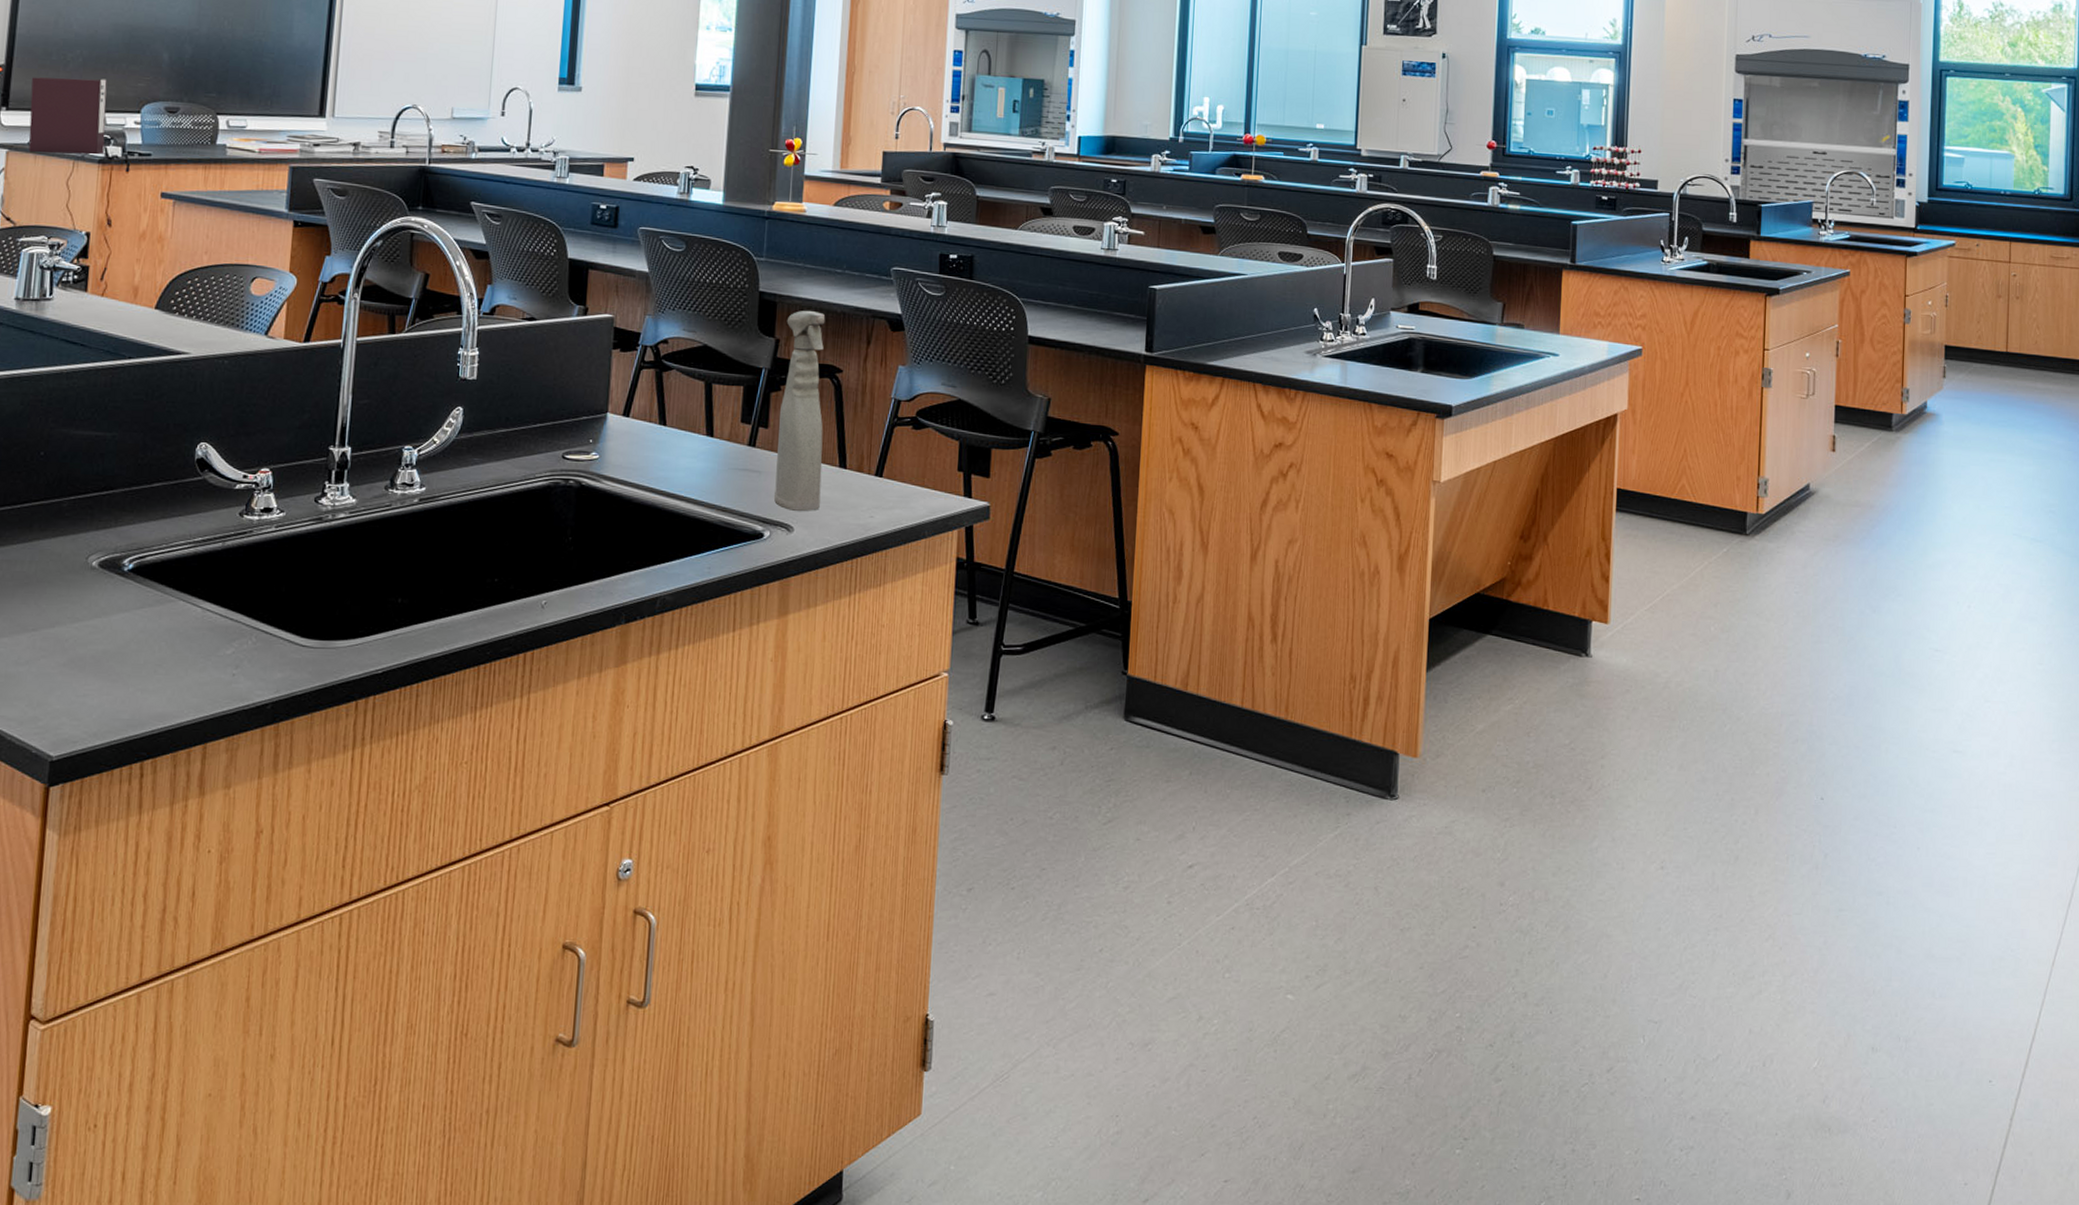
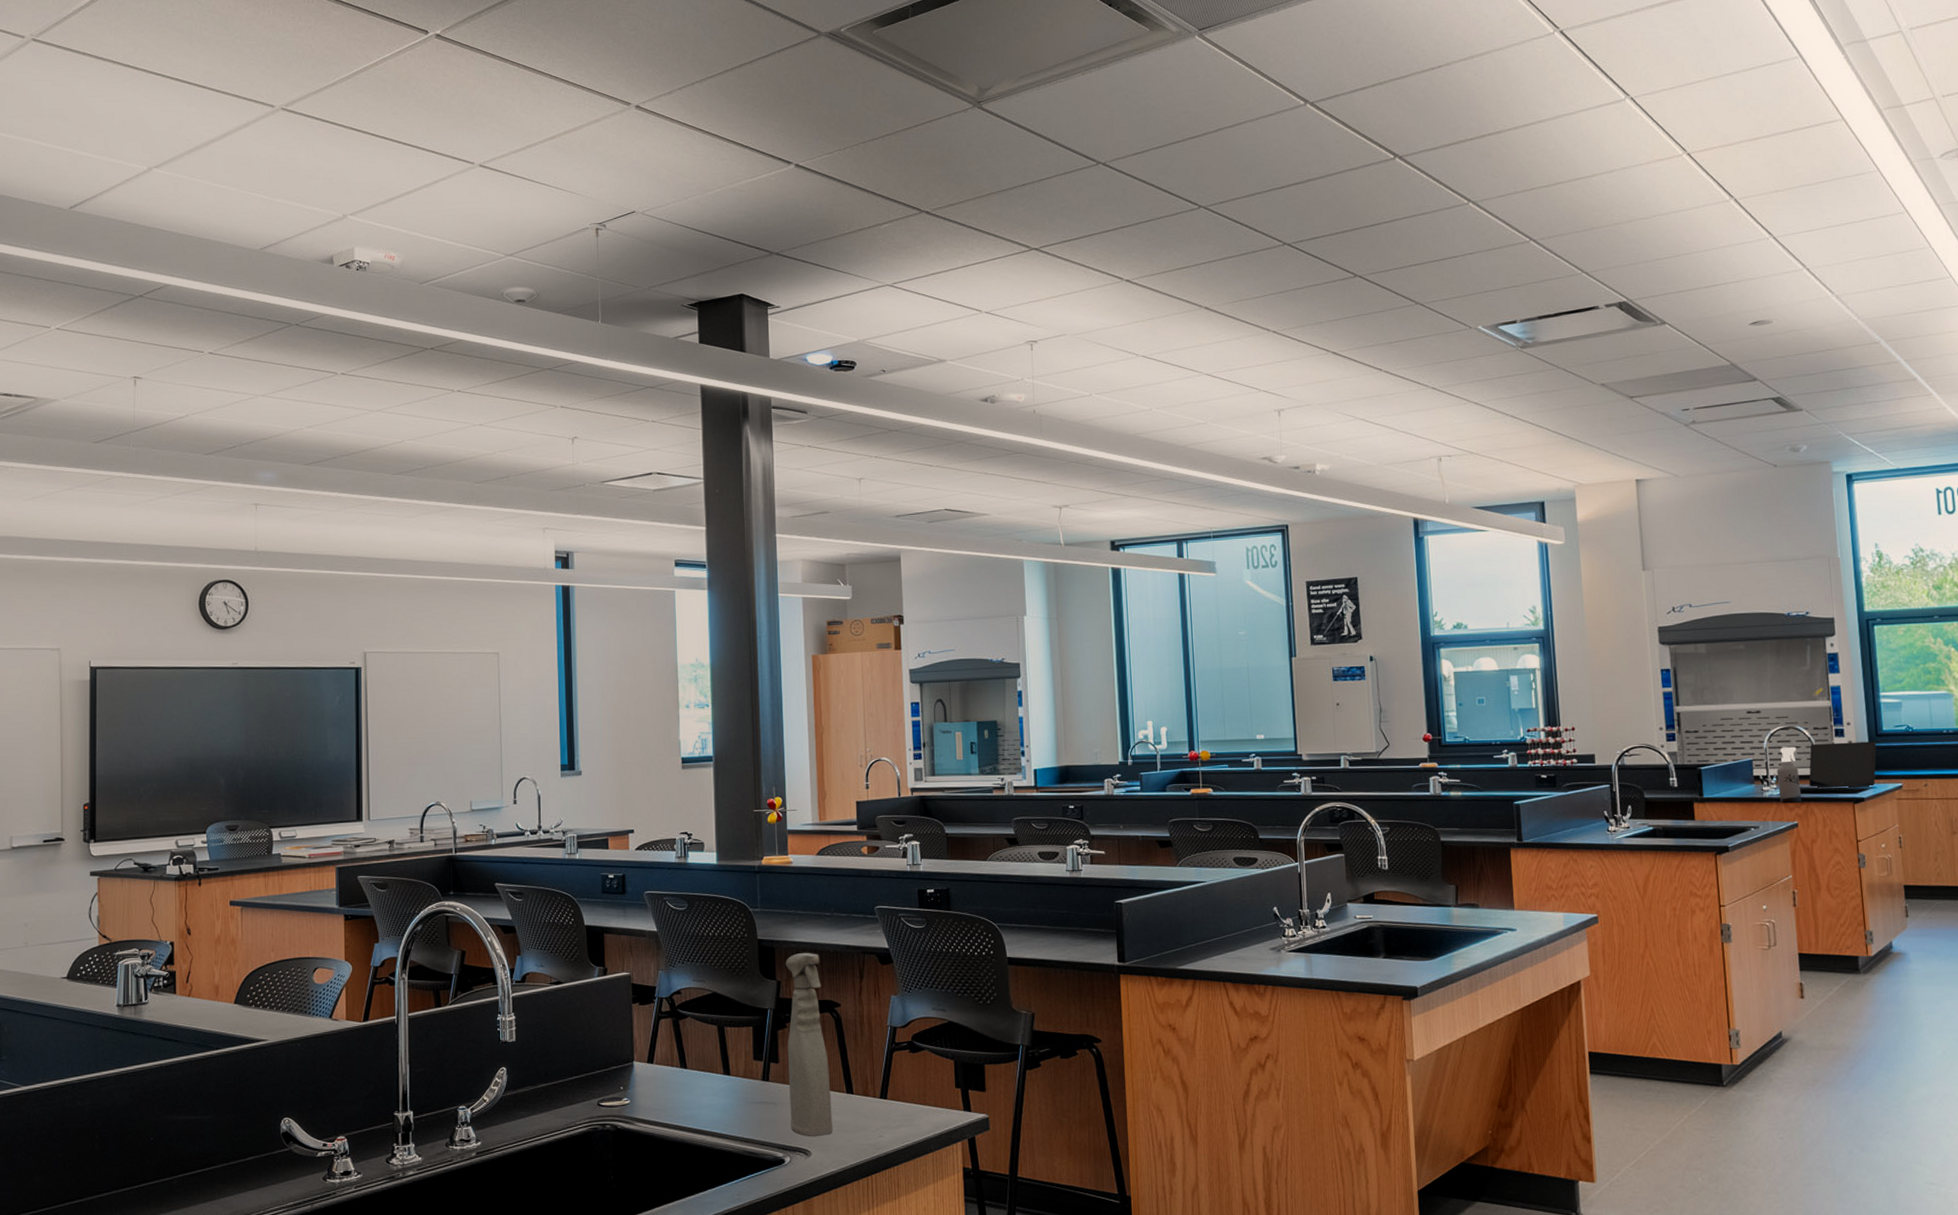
binder: present [28,77,107,155] -> none [113,807,178,877]
spray bottle: none [1835,192,1857,251] -> present [1776,746,1802,804]
laptop: none [1855,191,1935,243] -> present [1799,741,1877,790]

